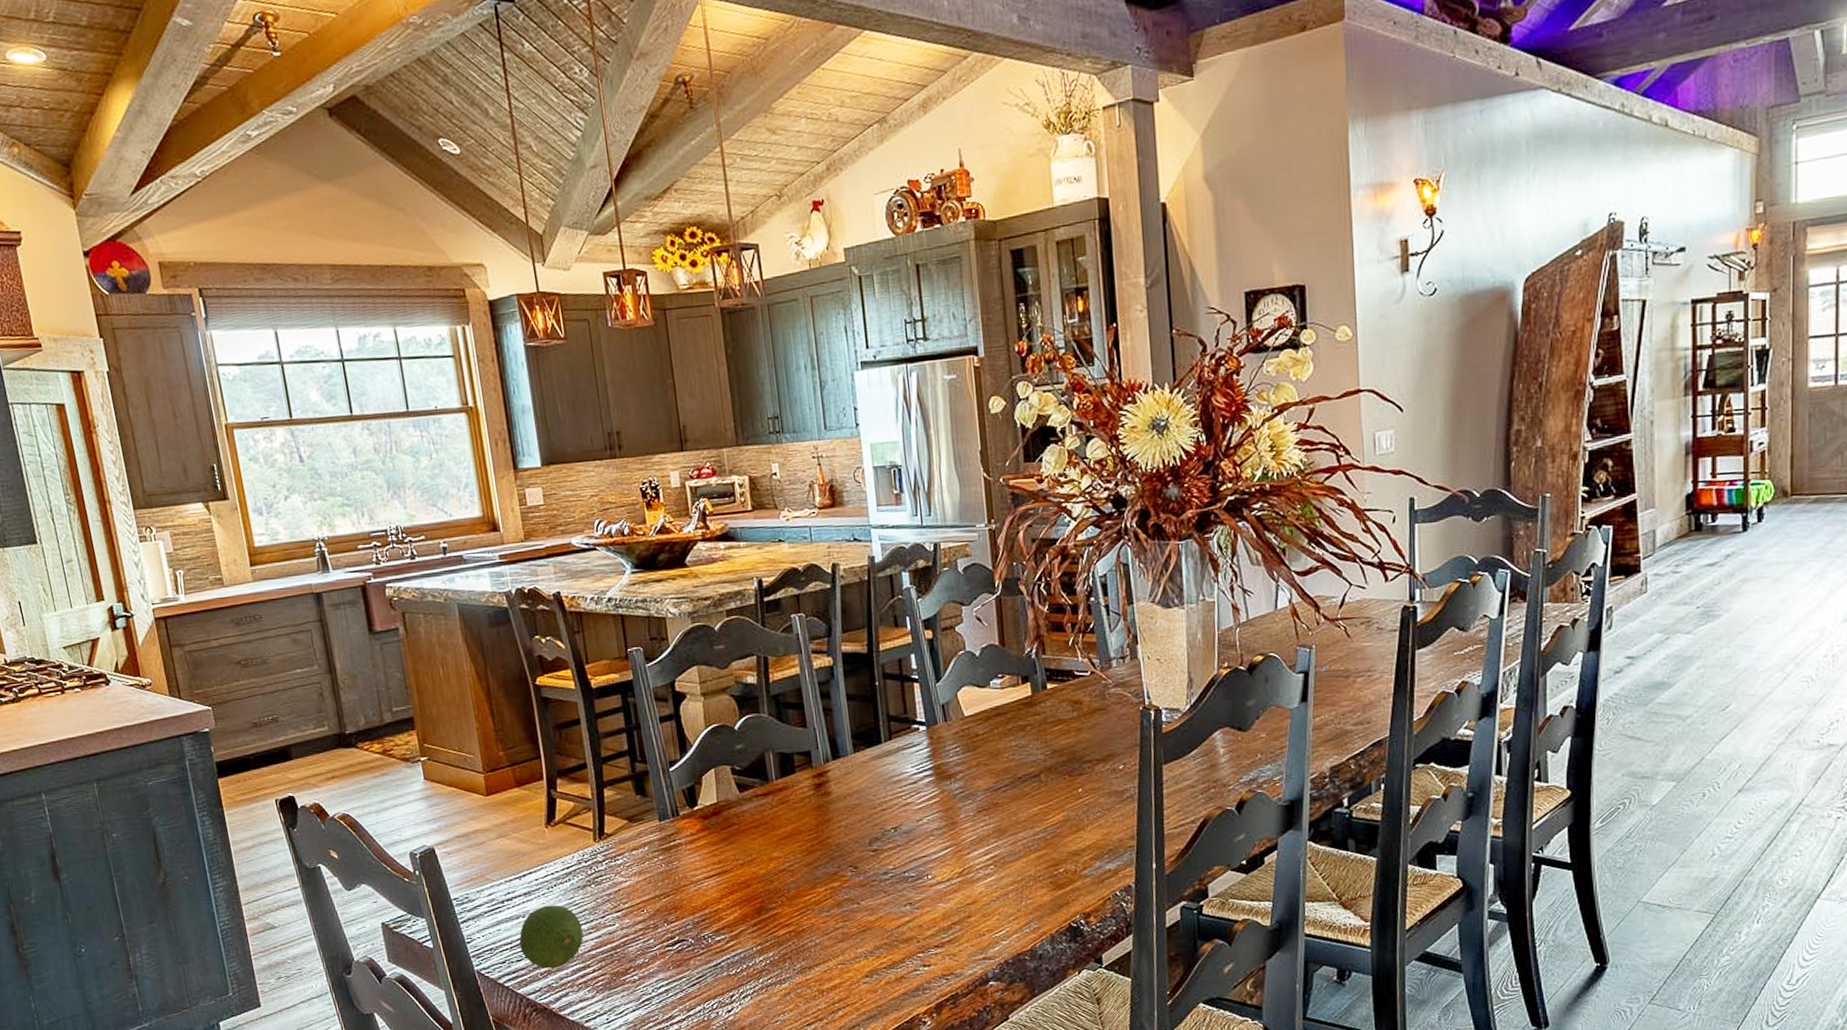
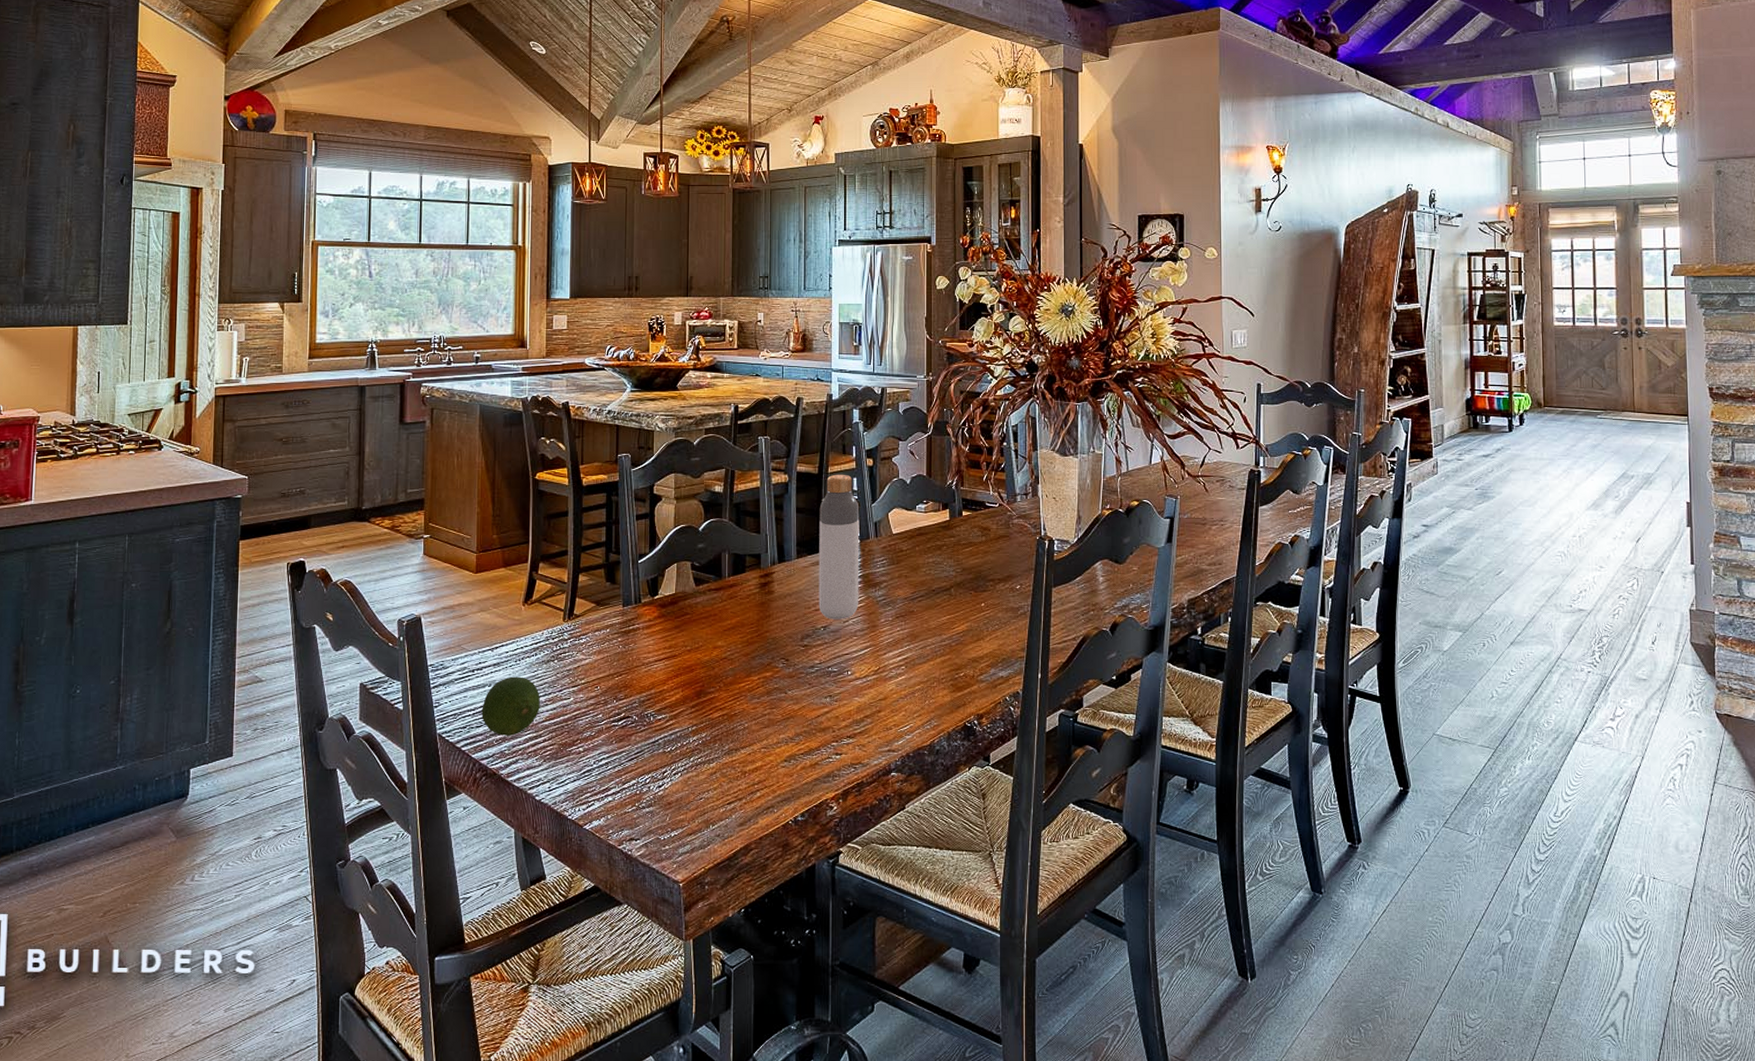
bottle: none [873,650,933,819] -> present [818,474,860,619]

